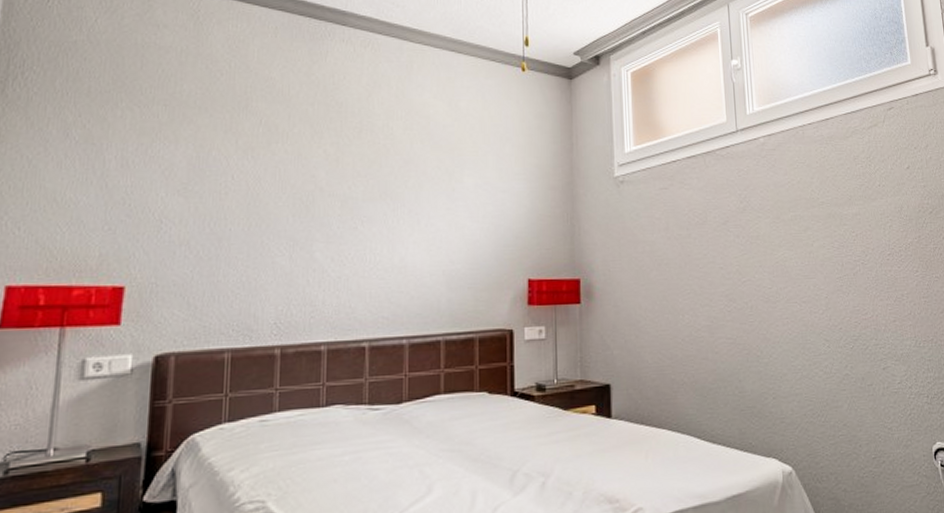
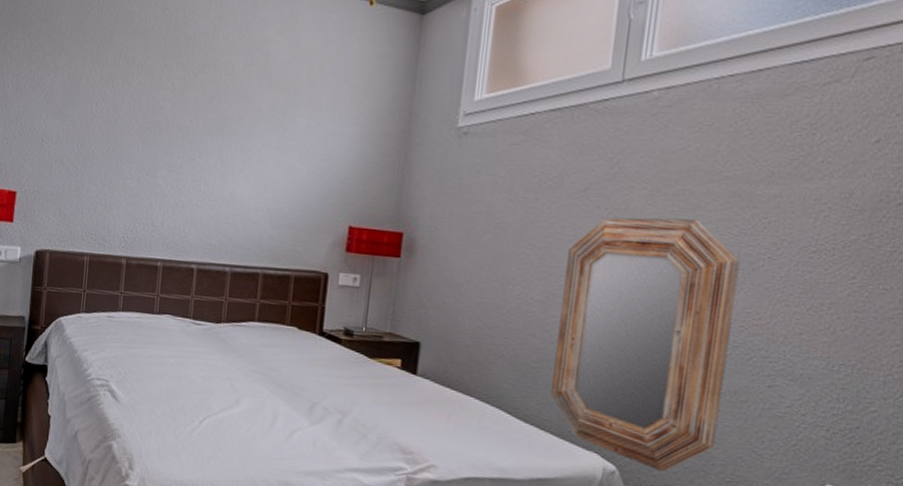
home mirror: none [721,238,858,463] -> present [550,217,740,472]

